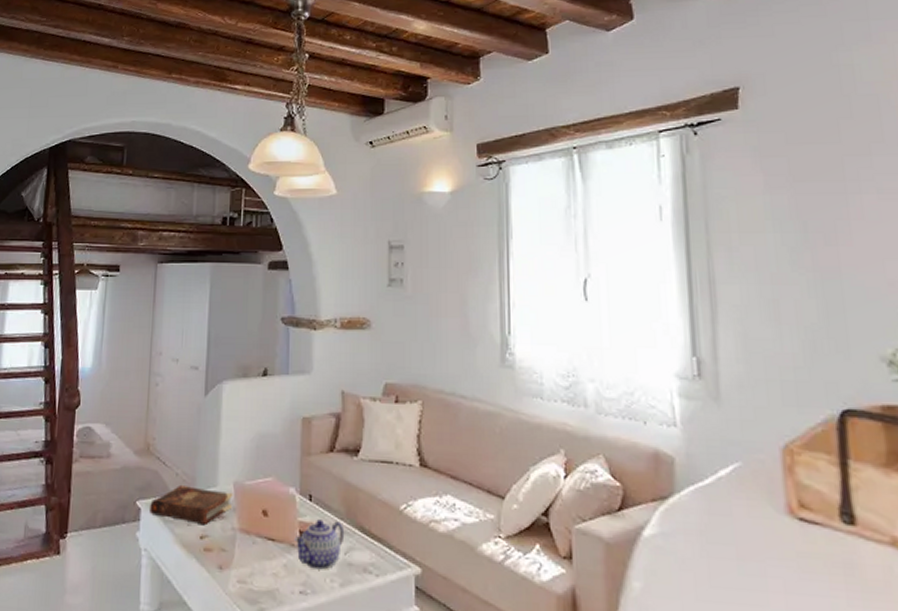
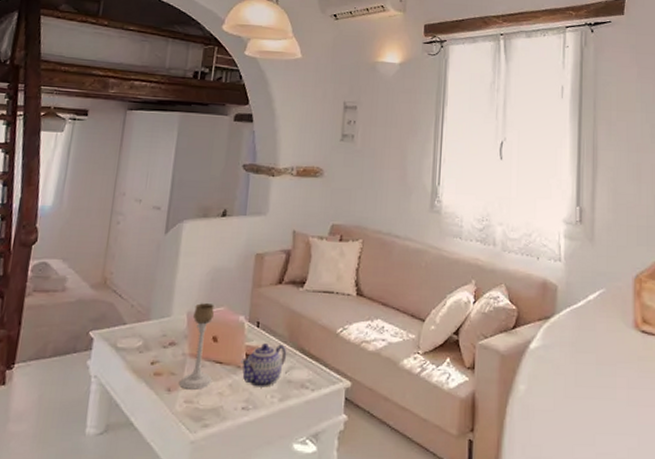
book: present [150,484,233,526] -> none [102,315,186,352]
candle holder: none [231,472,265,569] -> present [179,303,215,390]

